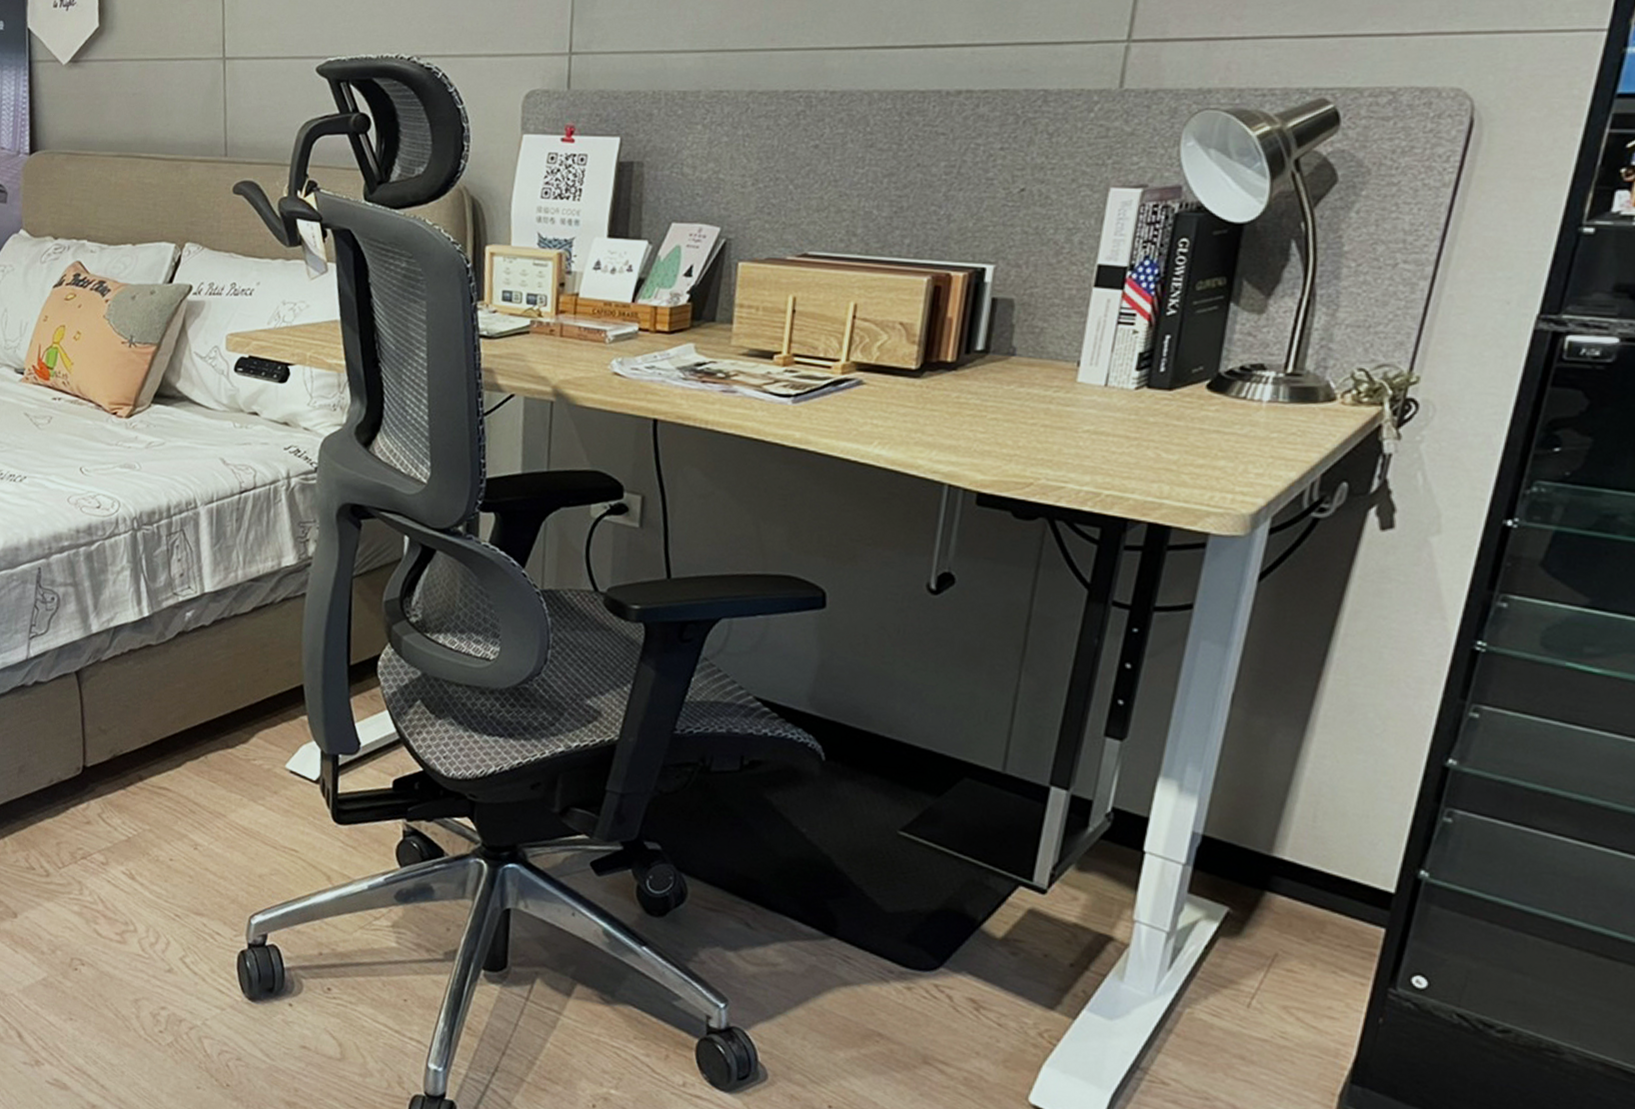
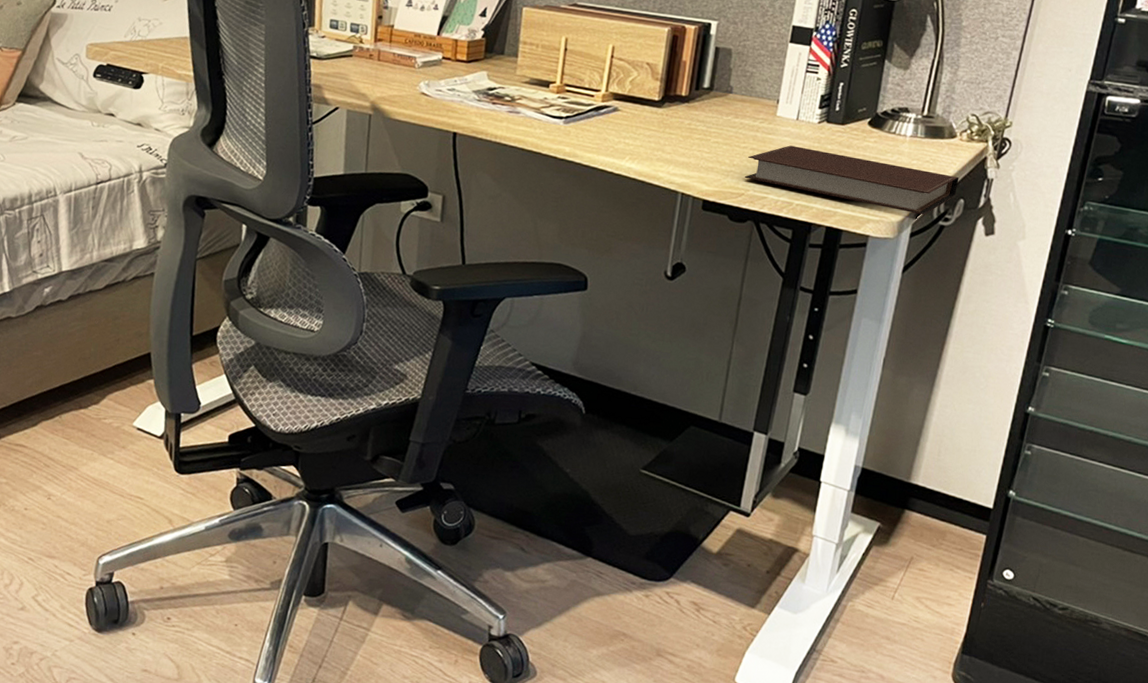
notebook: none [1033,419,1341,505] -> present [744,145,959,215]

